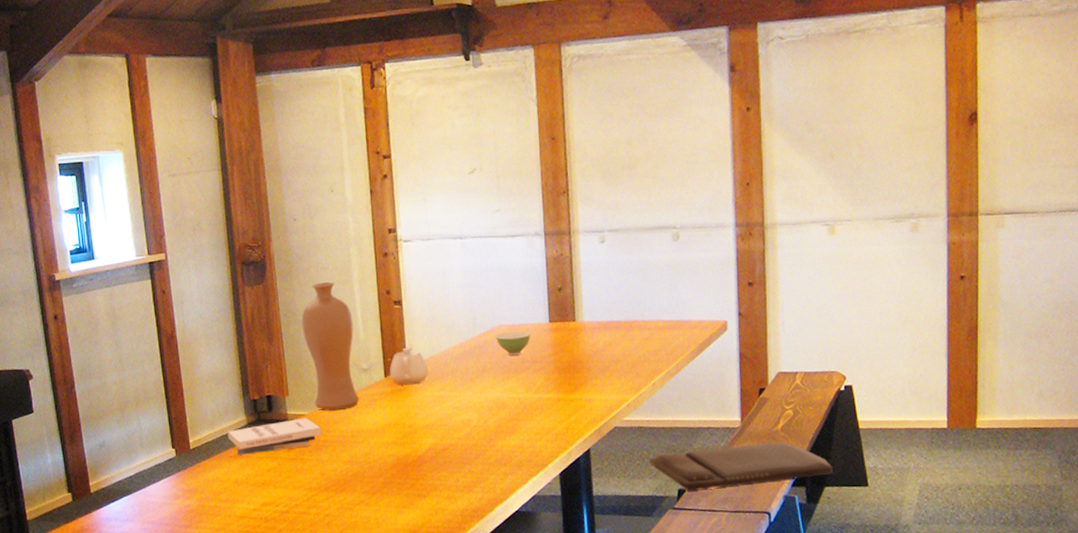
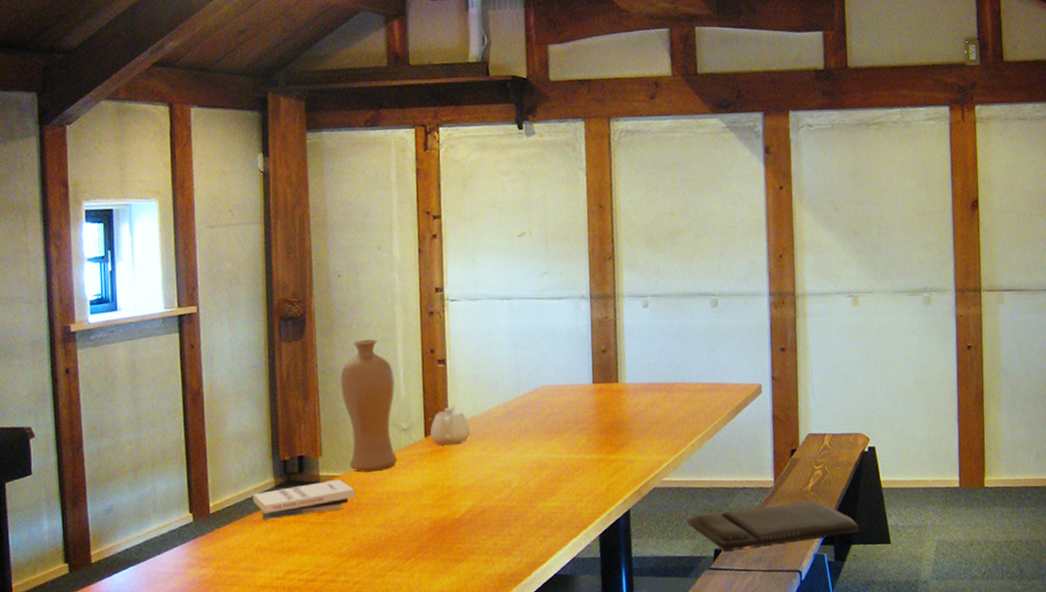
bowl: present [495,332,531,356] -> none [539,392,575,416]

